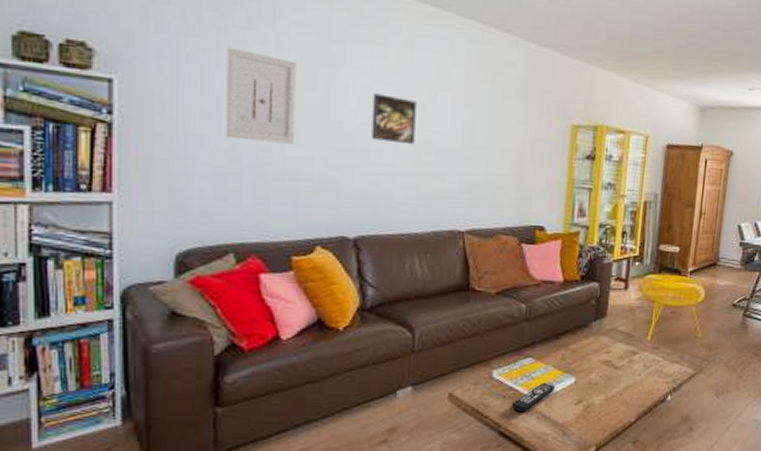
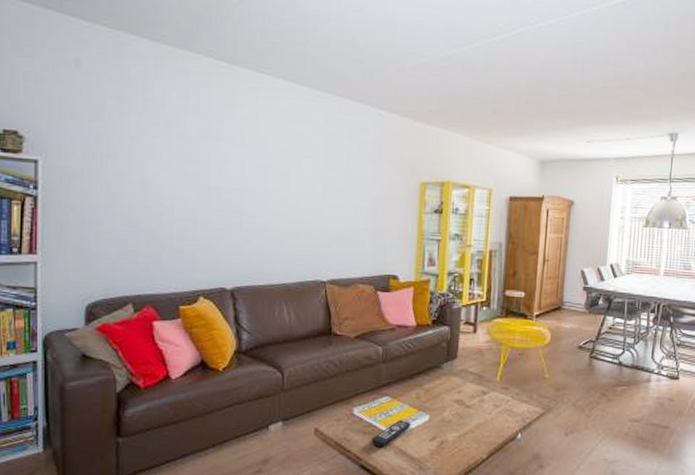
wall art: present [225,47,296,144] -> none [125,128,182,209]
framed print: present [371,93,417,145] -> none [245,162,283,206]

